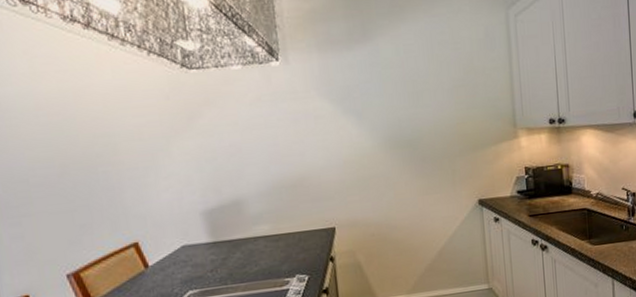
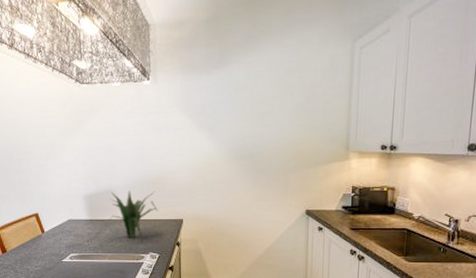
plant: none [234,196,303,264] -> present [105,190,158,243]

